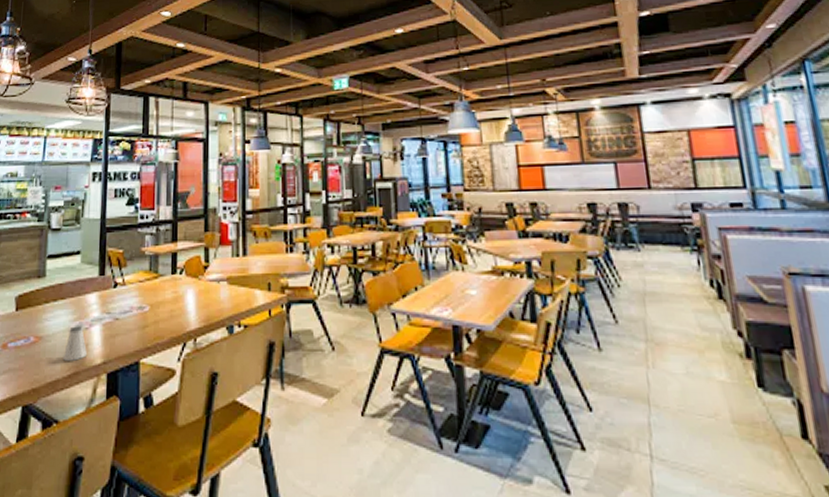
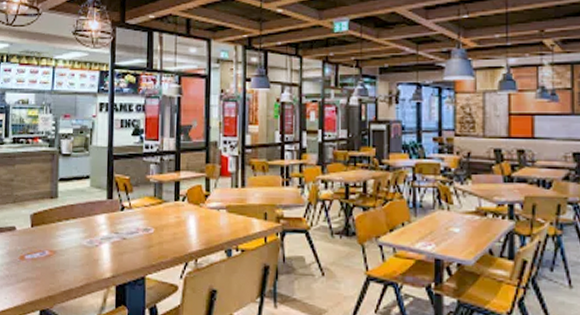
saltshaker: present [62,326,87,361] -> none [75,243,97,274]

